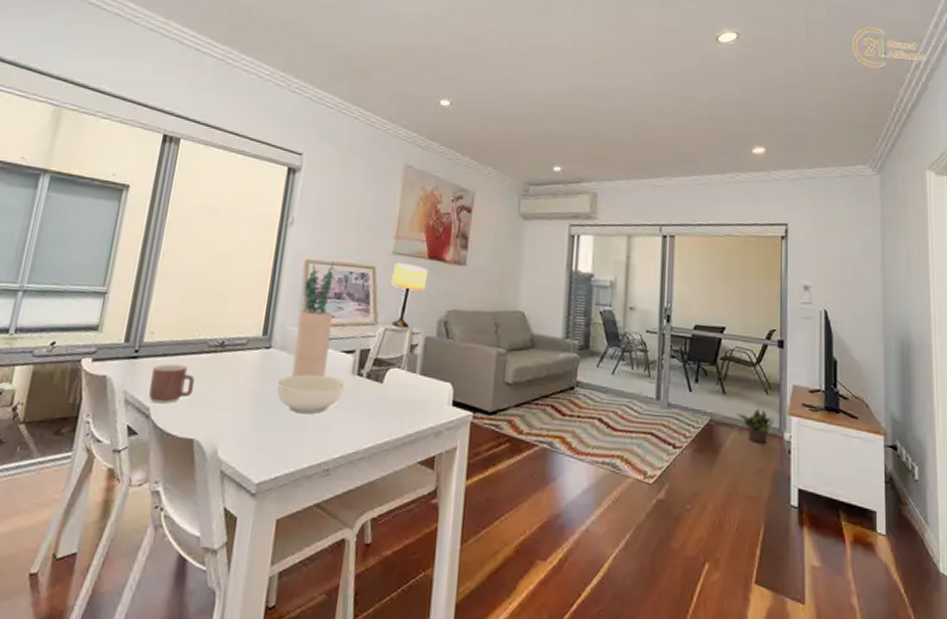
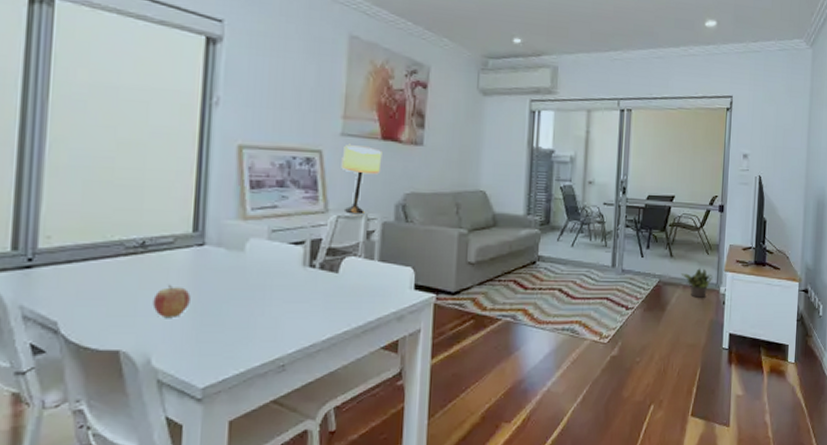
mug: present [148,363,195,404] -> none [53,271,113,316]
fruit: none [224,381,255,413] -> present [152,284,191,317]
bowl: present [276,374,345,414] -> none [215,270,296,312]
vase: present [291,261,336,378] -> none [232,145,276,274]

